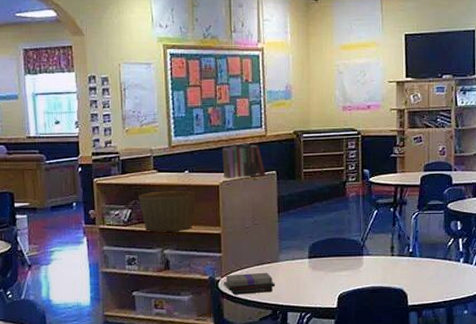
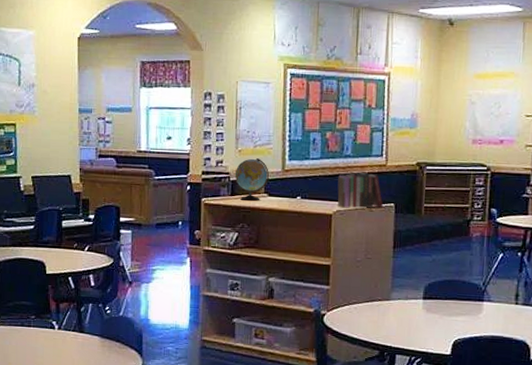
globe: none [124,137,157,179] -> present [234,158,269,202]
basket: present [138,190,197,232] -> none [246,216,308,260]
books: present [224,272,275,295] -> none [329,309,384,332]

